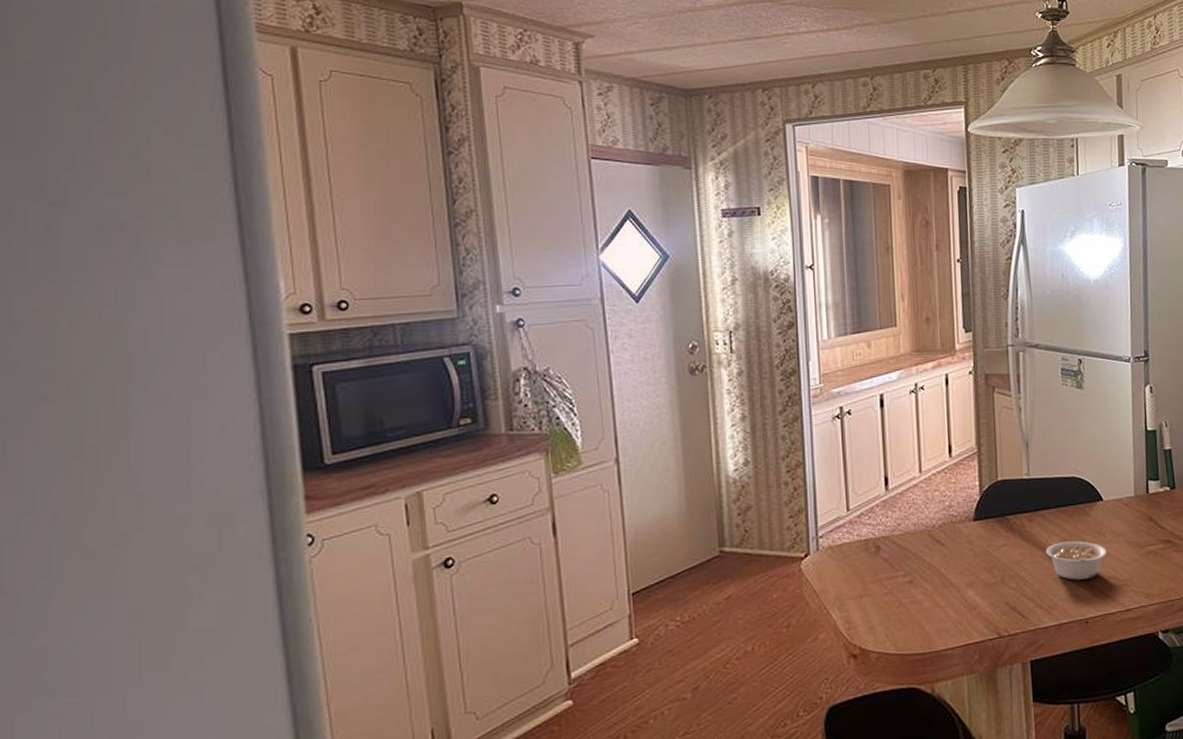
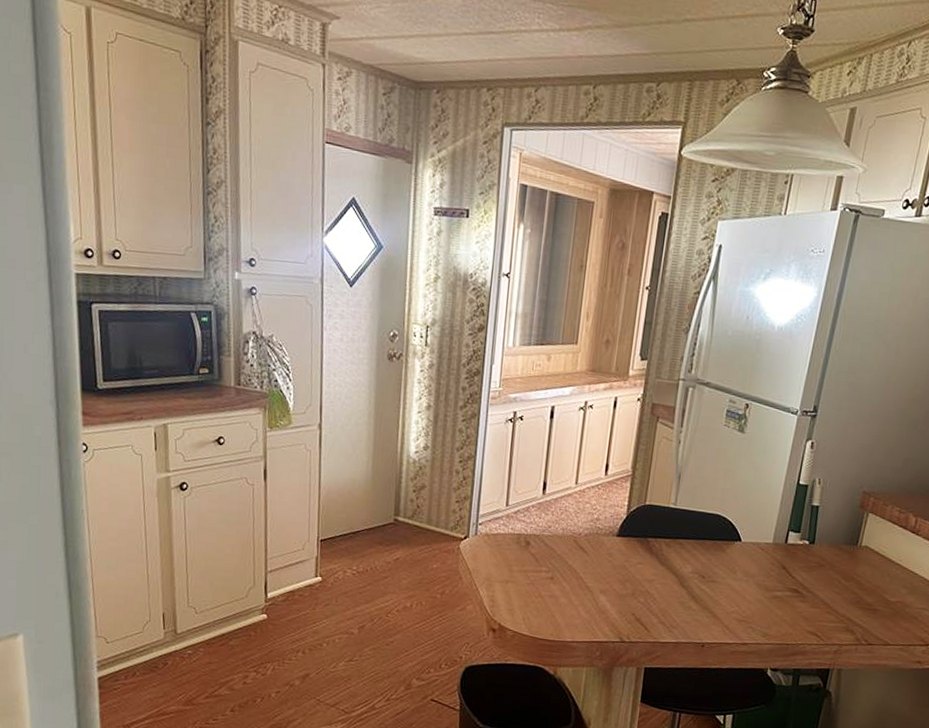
legume: present [1045,541,1107,580] -> none [677,571,735,609]

